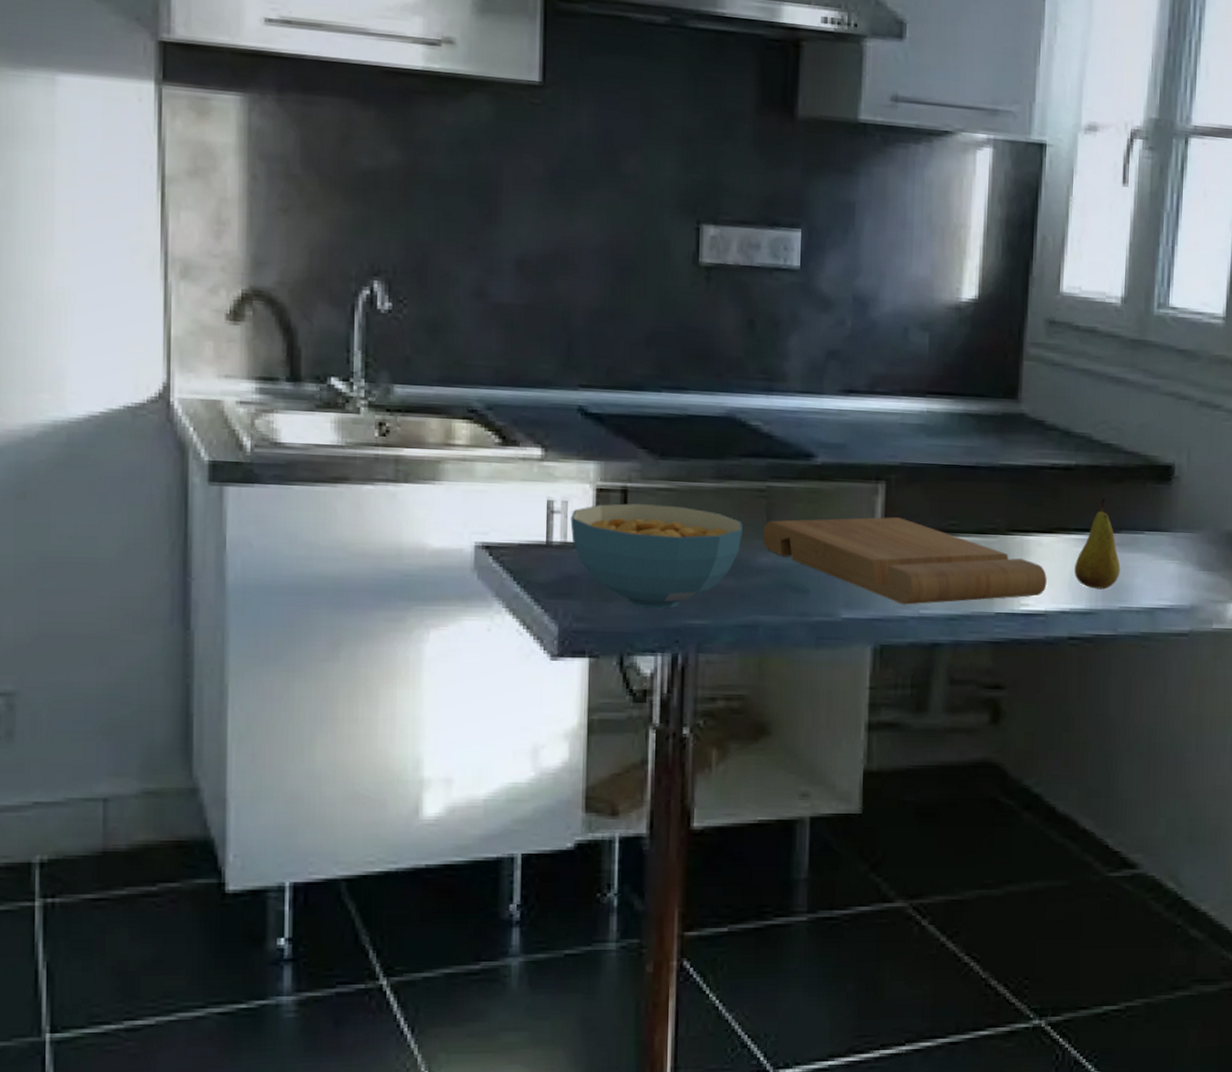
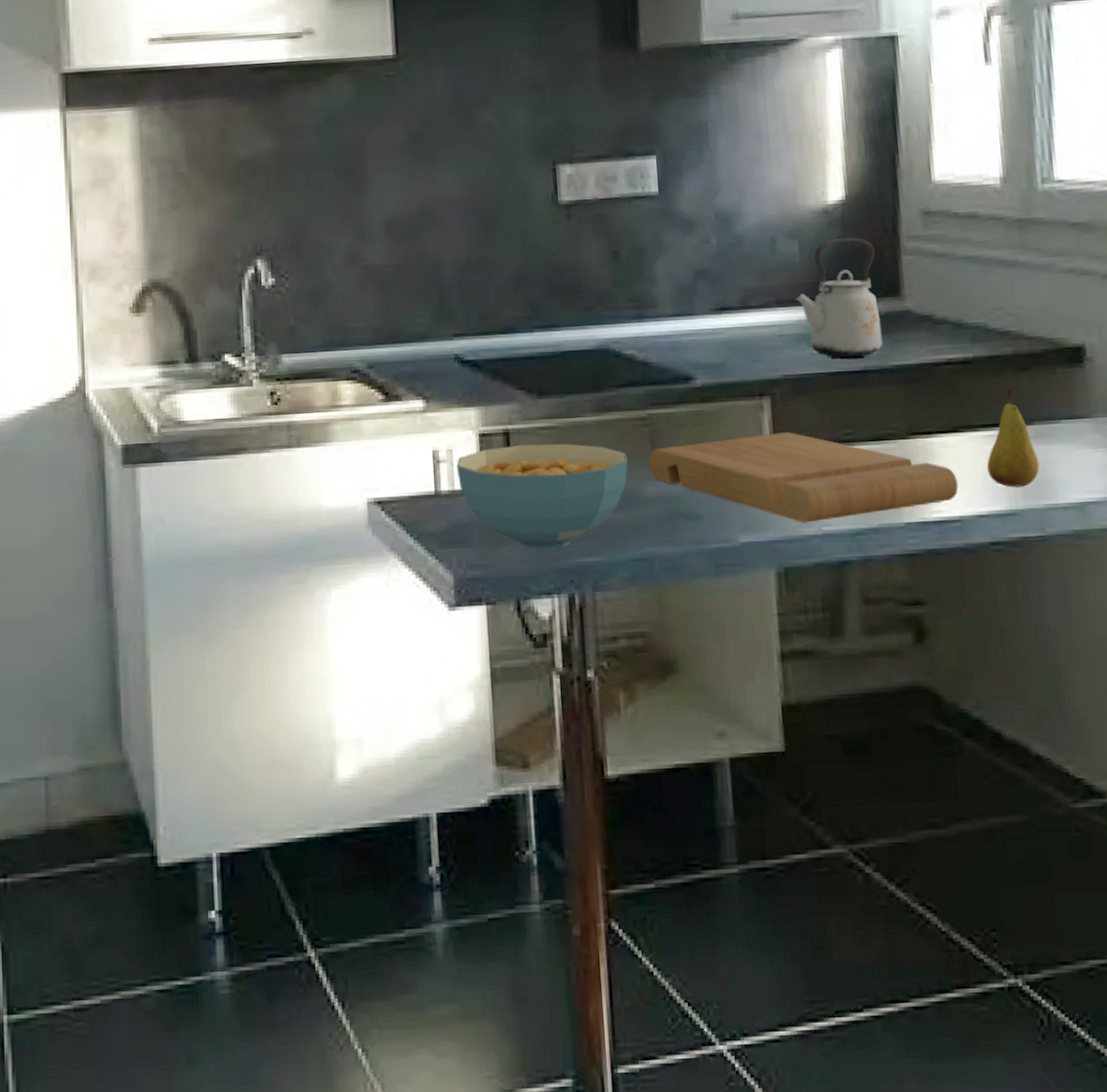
kettle: none [919,336,999,453] -> present [794,238,883,358]

